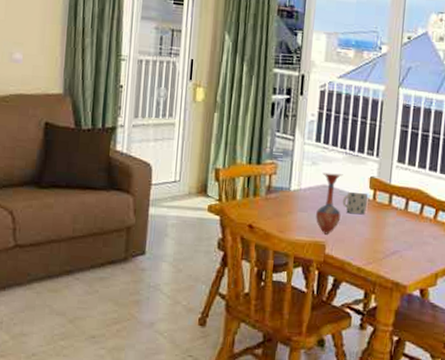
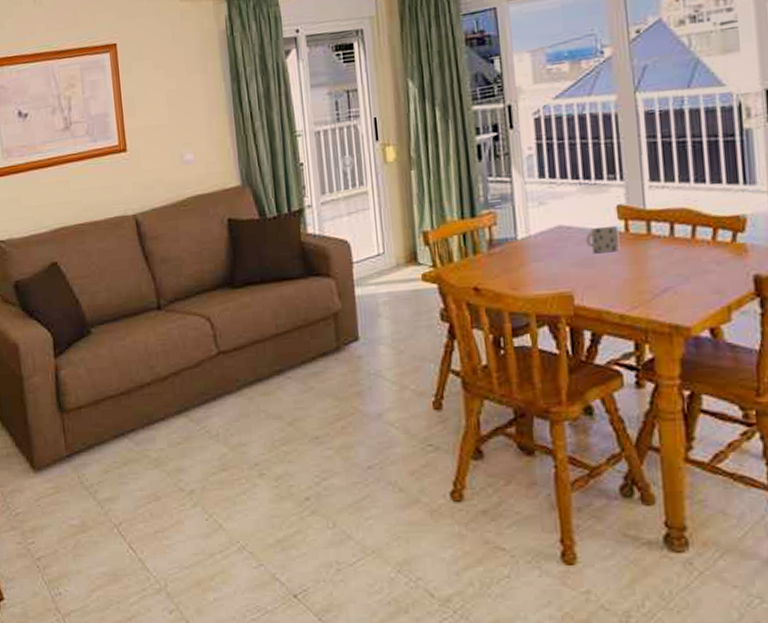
vase: present [316,172,343,235] -> none [554,209,587,283]

